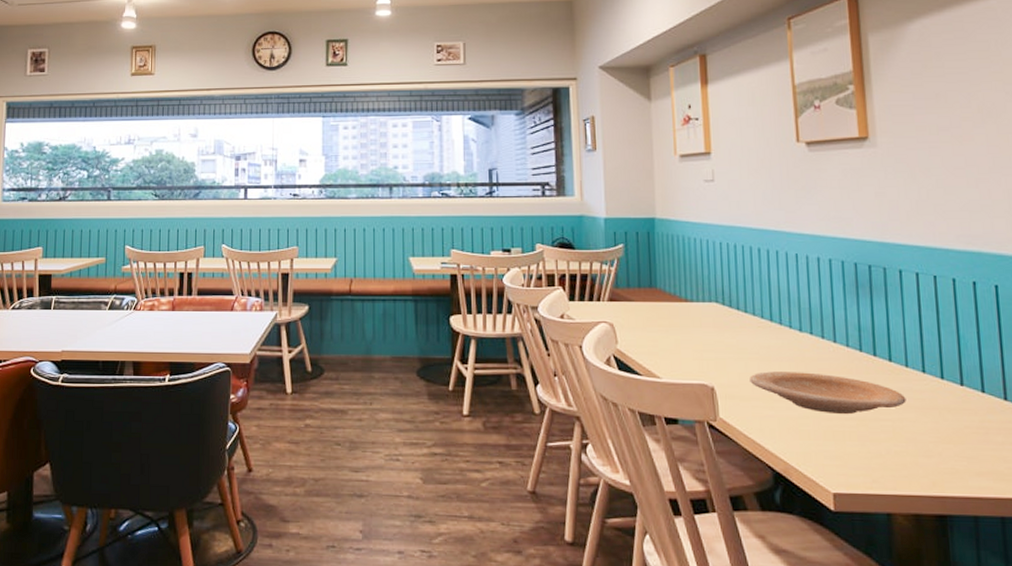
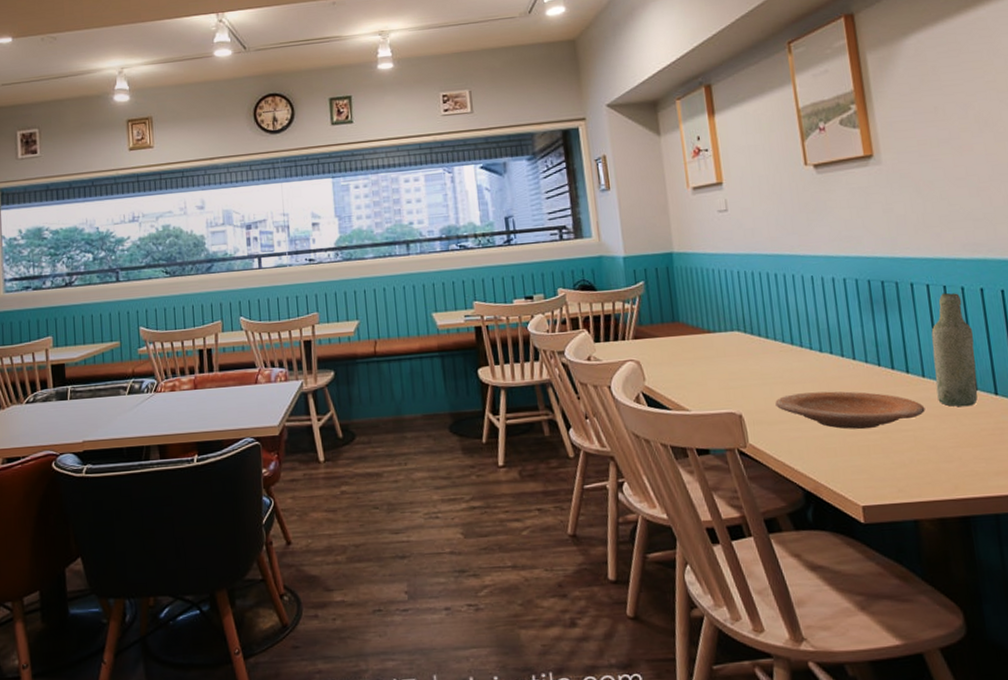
bottle: none [918,283,964,402] -> present [931,292,978,407]

